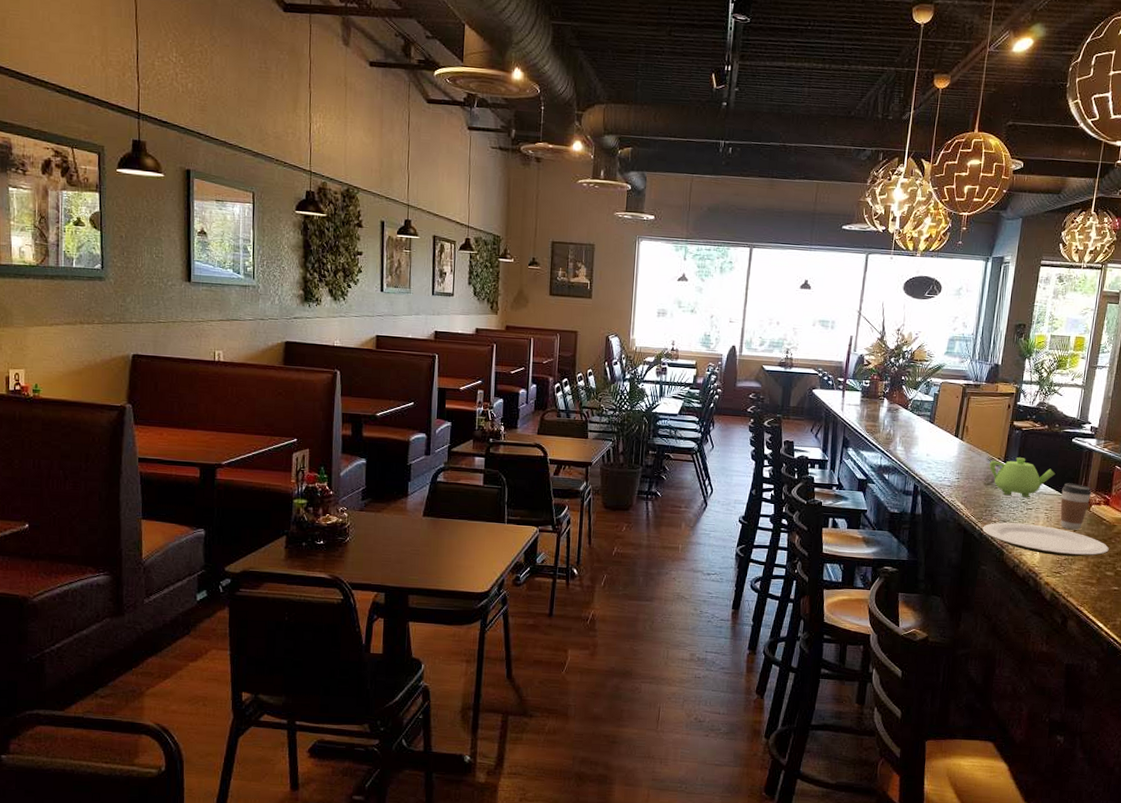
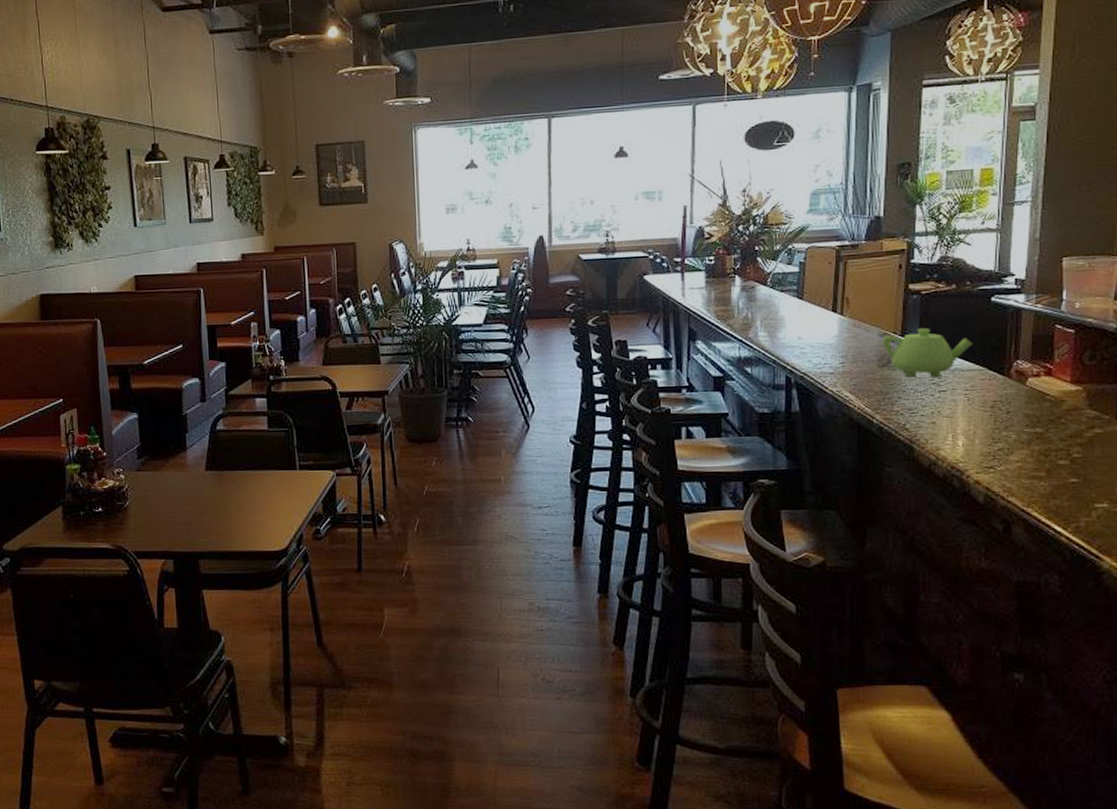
plate: present [981,522,1109,557] -> none [881,410,1058,446]
coffee cup: present [1060,483,1092,530] -> none [984,353,1026,412]

